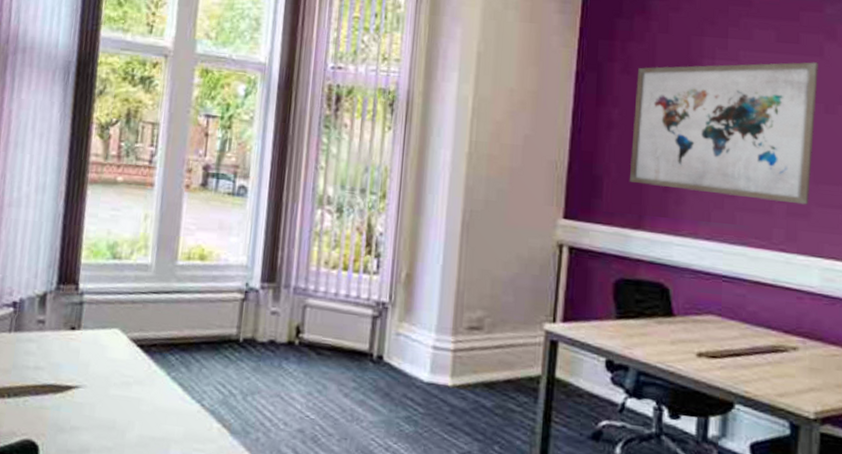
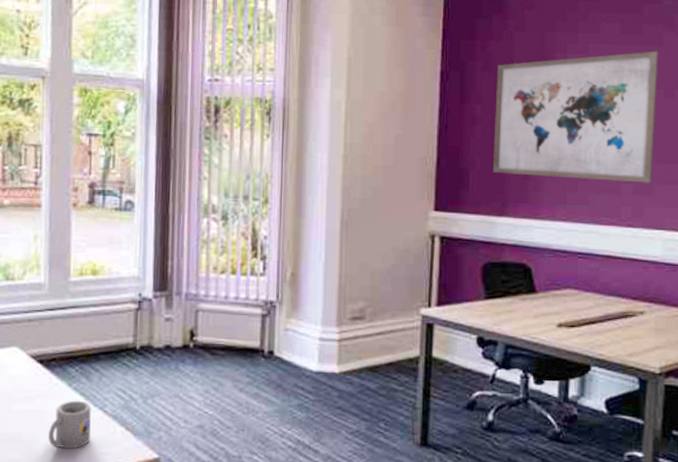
mug: none [142,390,190,442] -> present [48,400,92,449]

